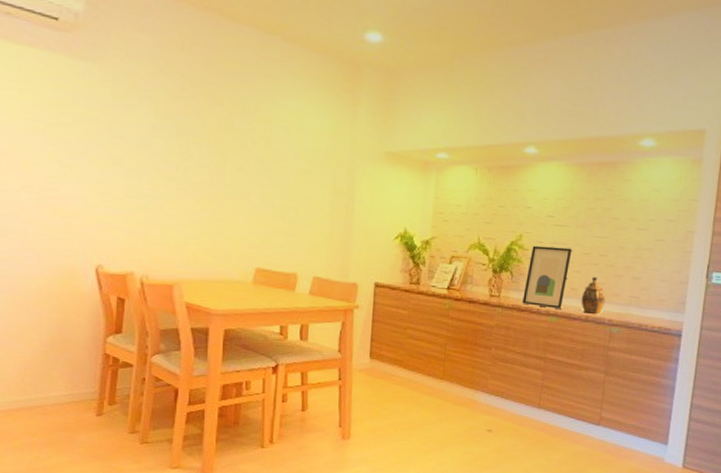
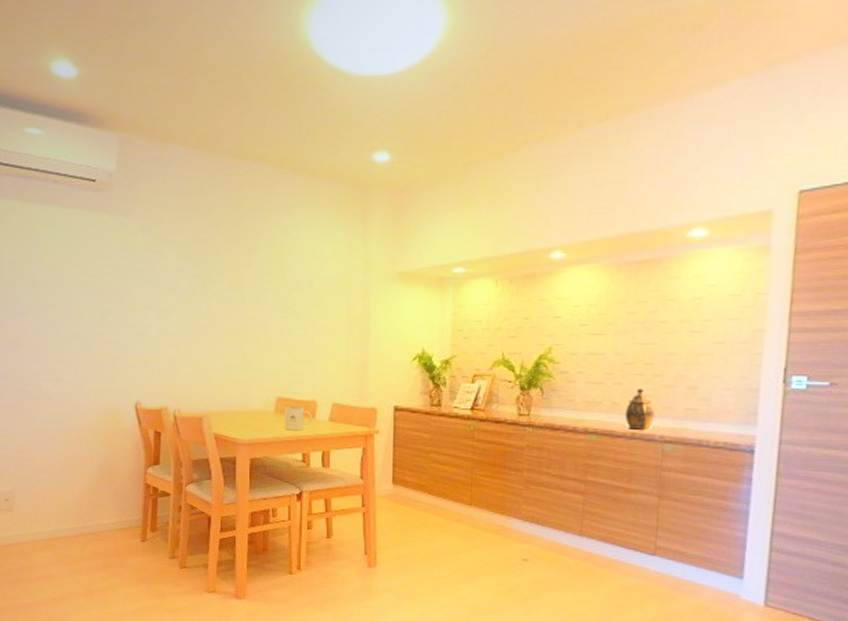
mug: none [262,278,292,303] -> present [283,406,312,431]
picture frame: present [522,245,572,309] -> none [556,358,611,426]

